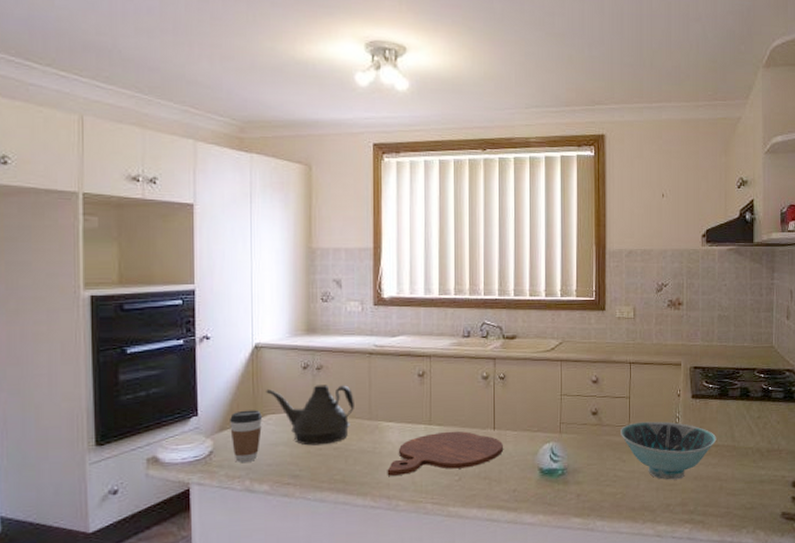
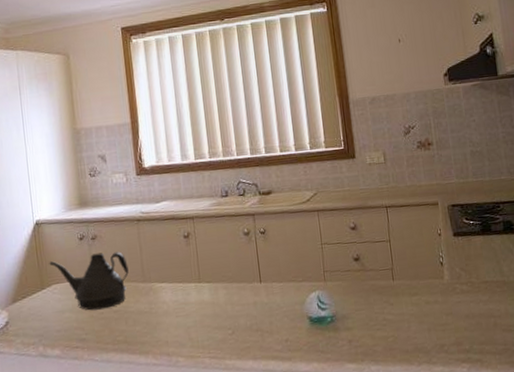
coffee cup: present [230,409,263,463] -> none [20,281,49,331]
cutting board: present [387,431,504,476] -> none [164,286,272,334]
bowl: present [621,421,717,480] -> none [385,261,485,321]

